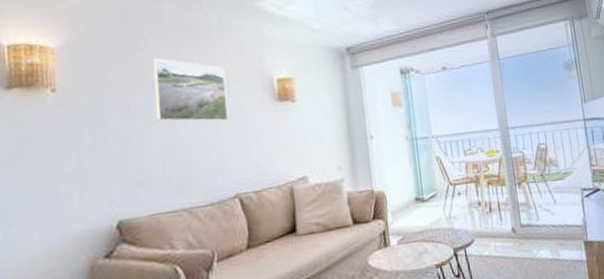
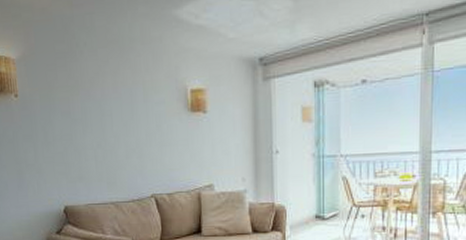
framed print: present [153,58,229,122] -> none [87,68,148,129]

